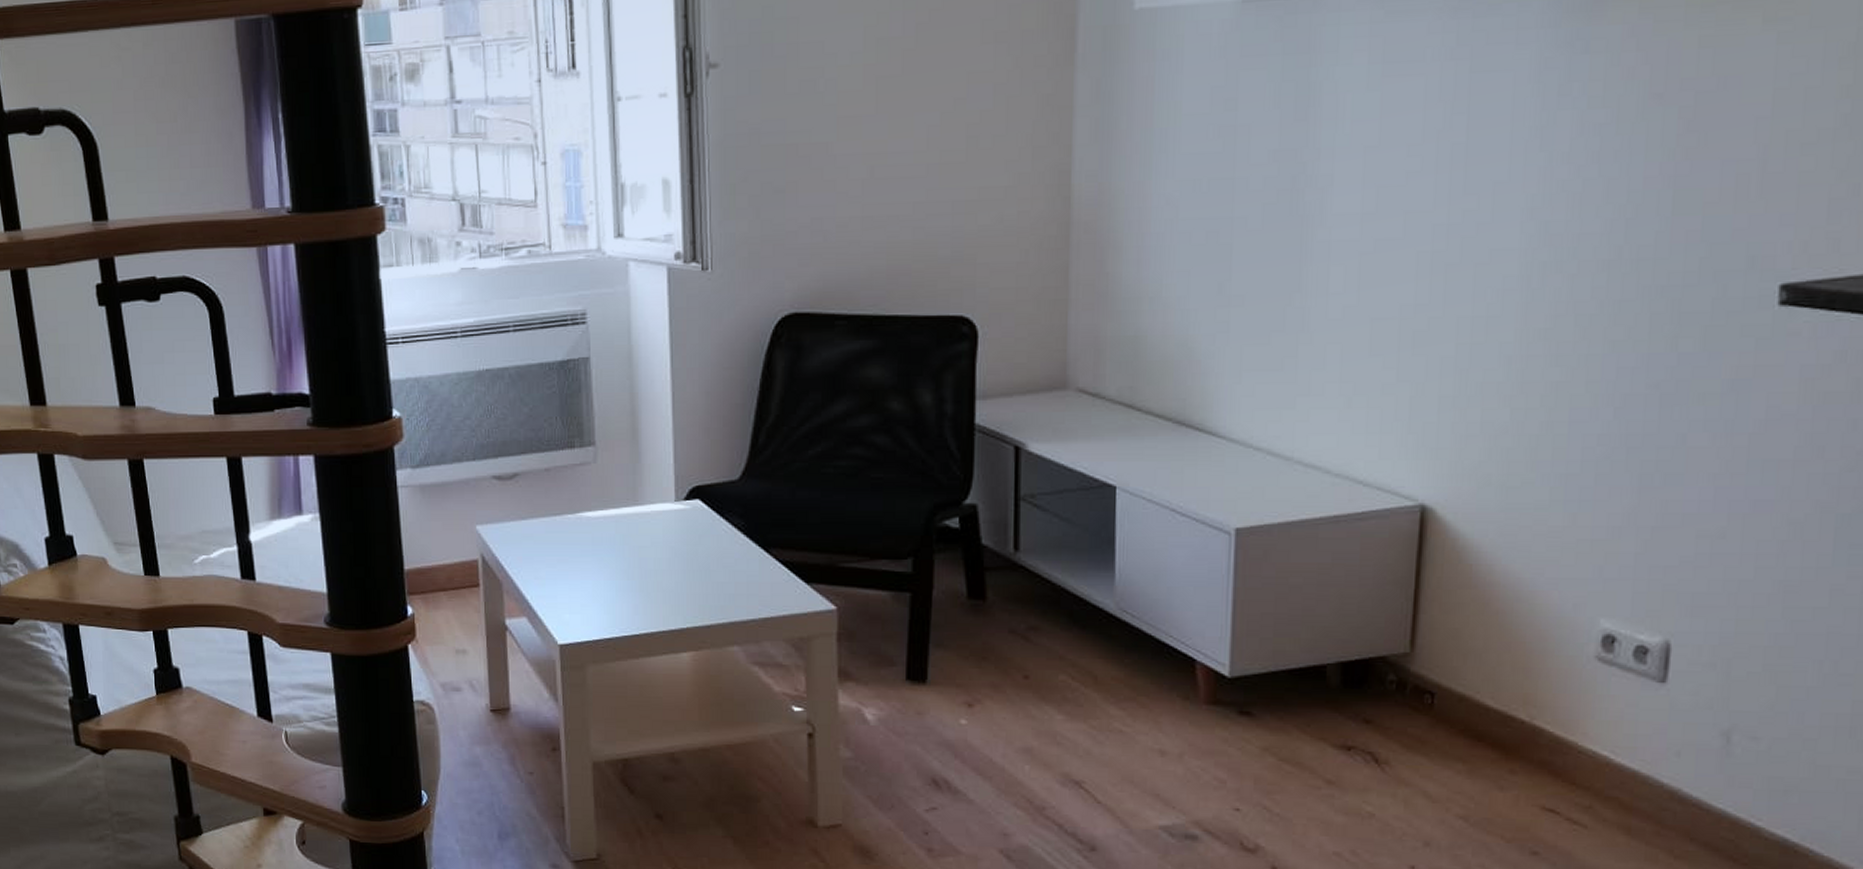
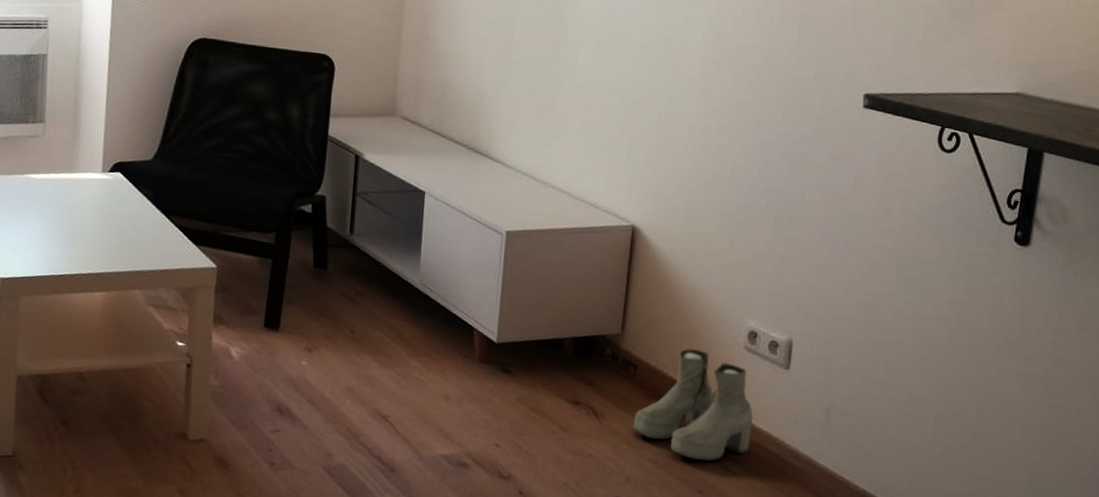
boots: none [1431,665,1611,813] -> present [632,349,753,461]

